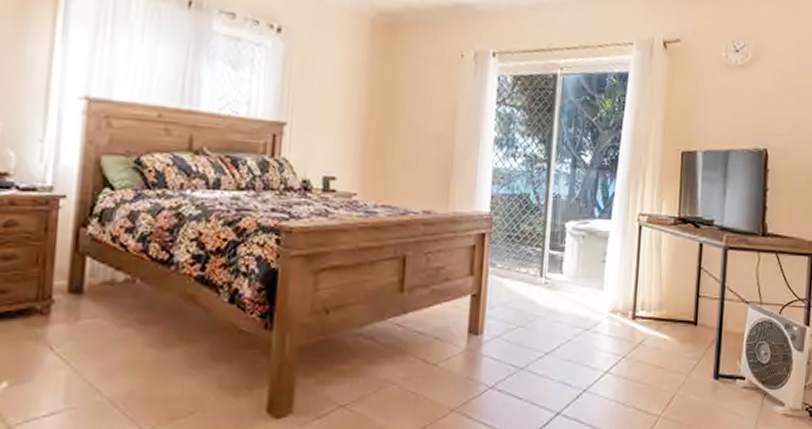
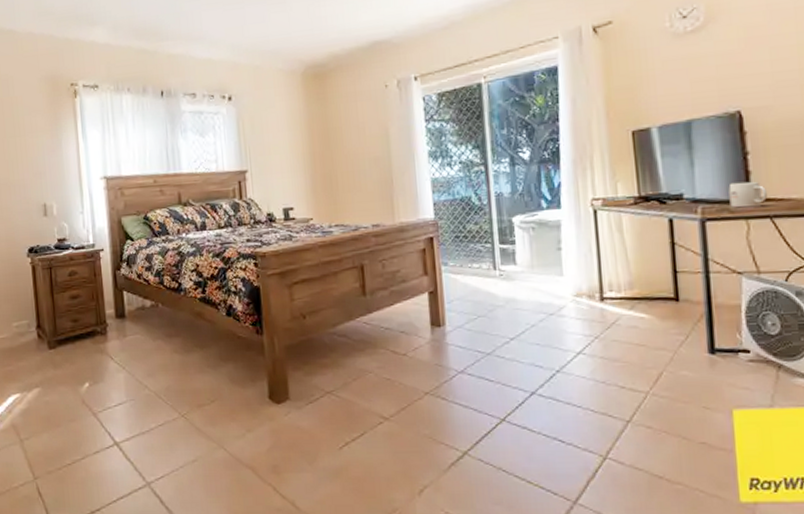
mug: none [748,215,776,241] -> present [728,181,767,208]

